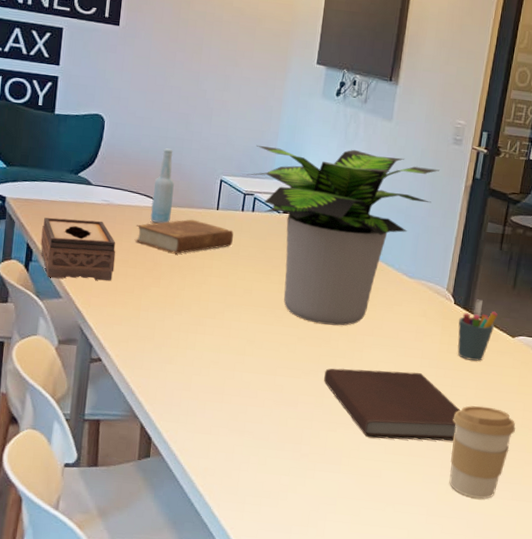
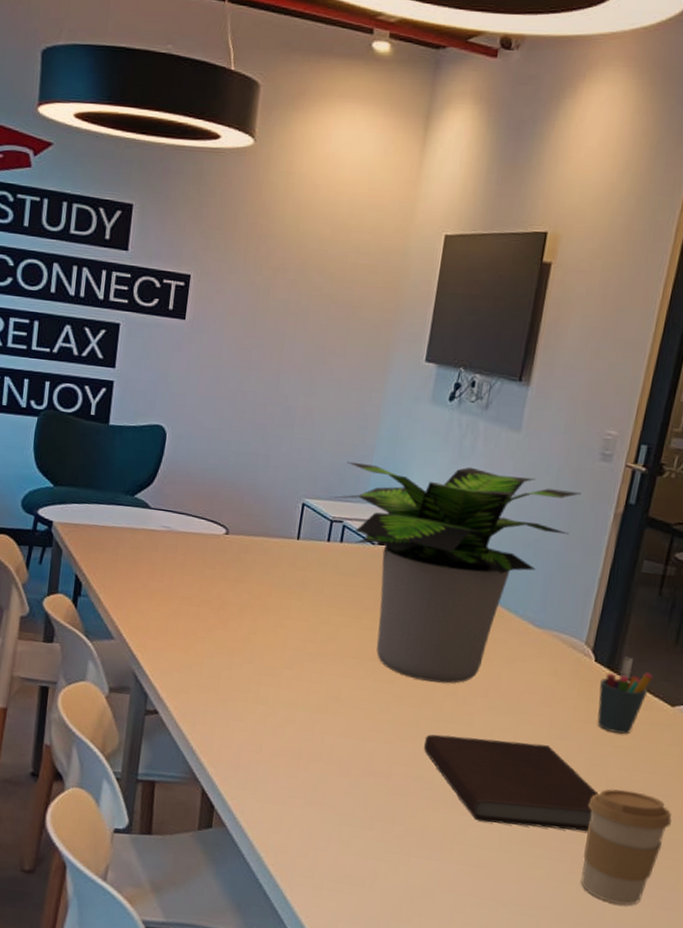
tissue box: present [40,217,116,281] -> none [91,545,177,621]
book: present [134,219,234,254] -> none [198,550,317,592]
bottle: present [149,148,174,224] -> none [217,465,247,555]

